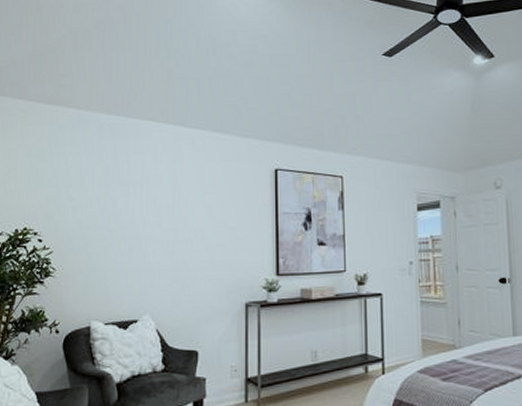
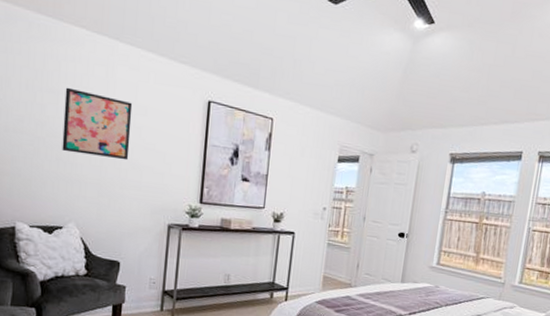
wall art: none [134,178,201,242] -> present [62,87,133,161]

